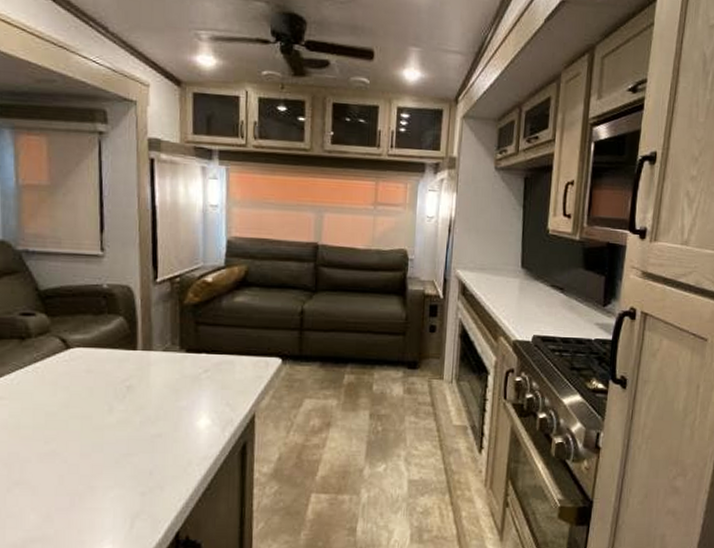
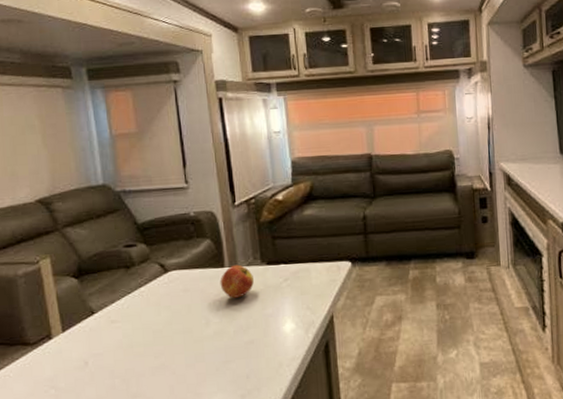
apple: none [129,348,169,385] -> present [220,264,254,298]

